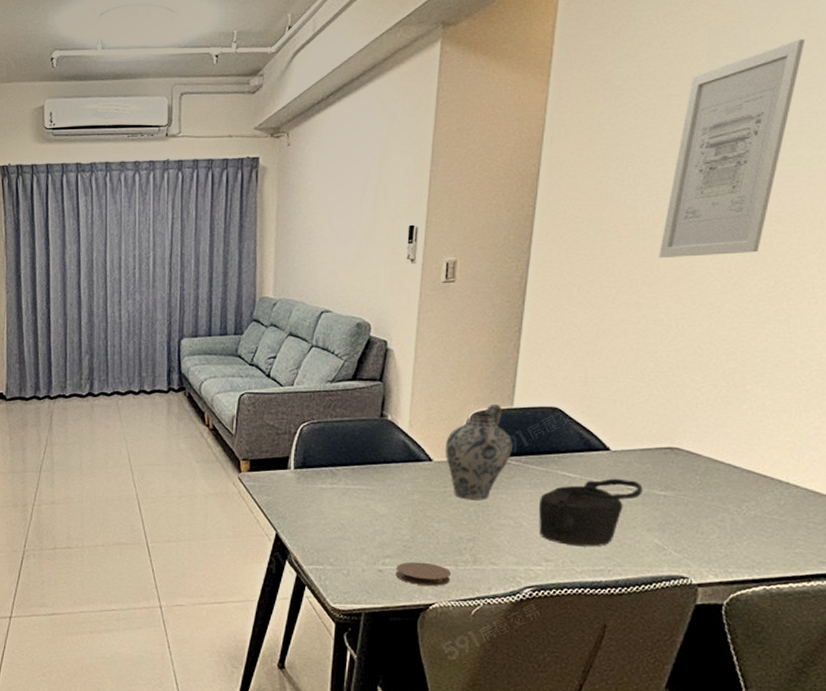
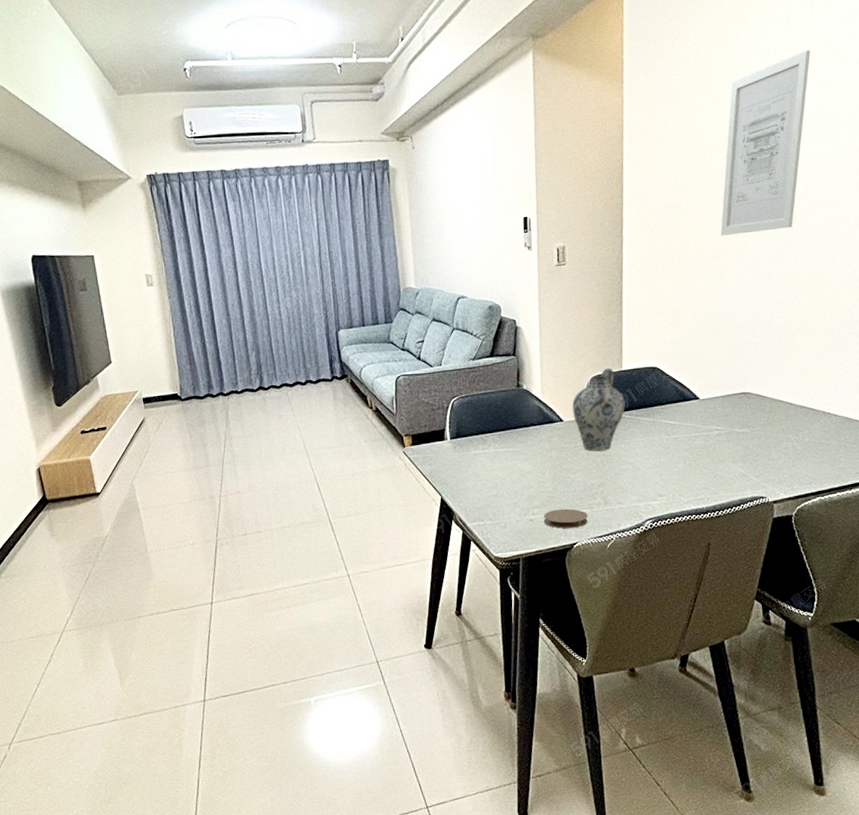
teapot: present [538,478,643,547] -> none [650,421,727,482]

